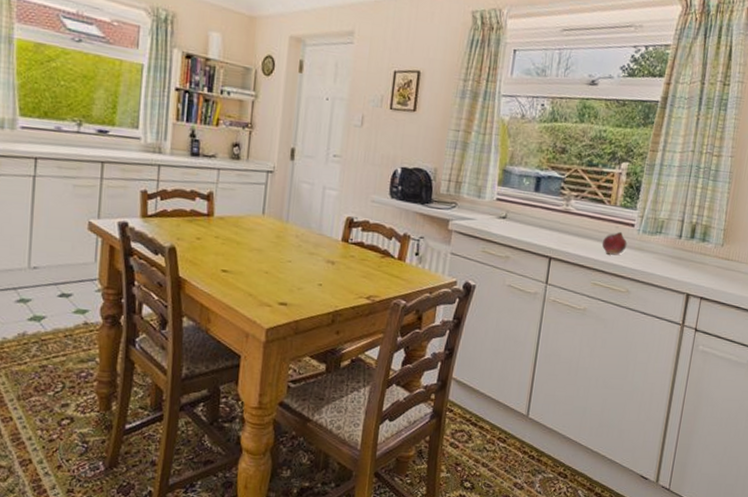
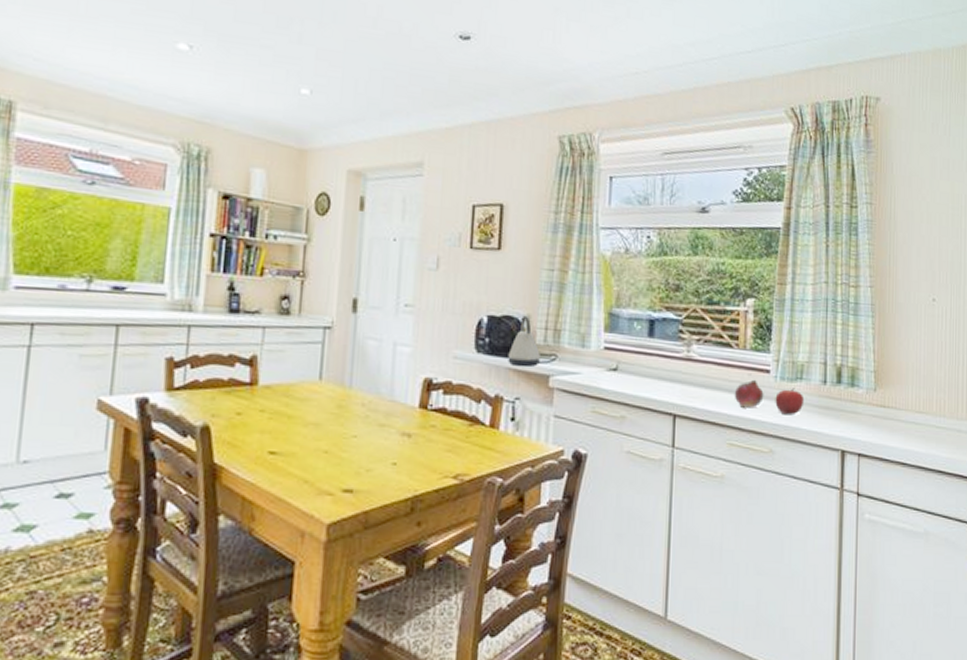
kettle: none [416,168,443,213] -> present [508,315,540,368]
fruit: none [635,240,661,263] -> present [775,388,805,416]

